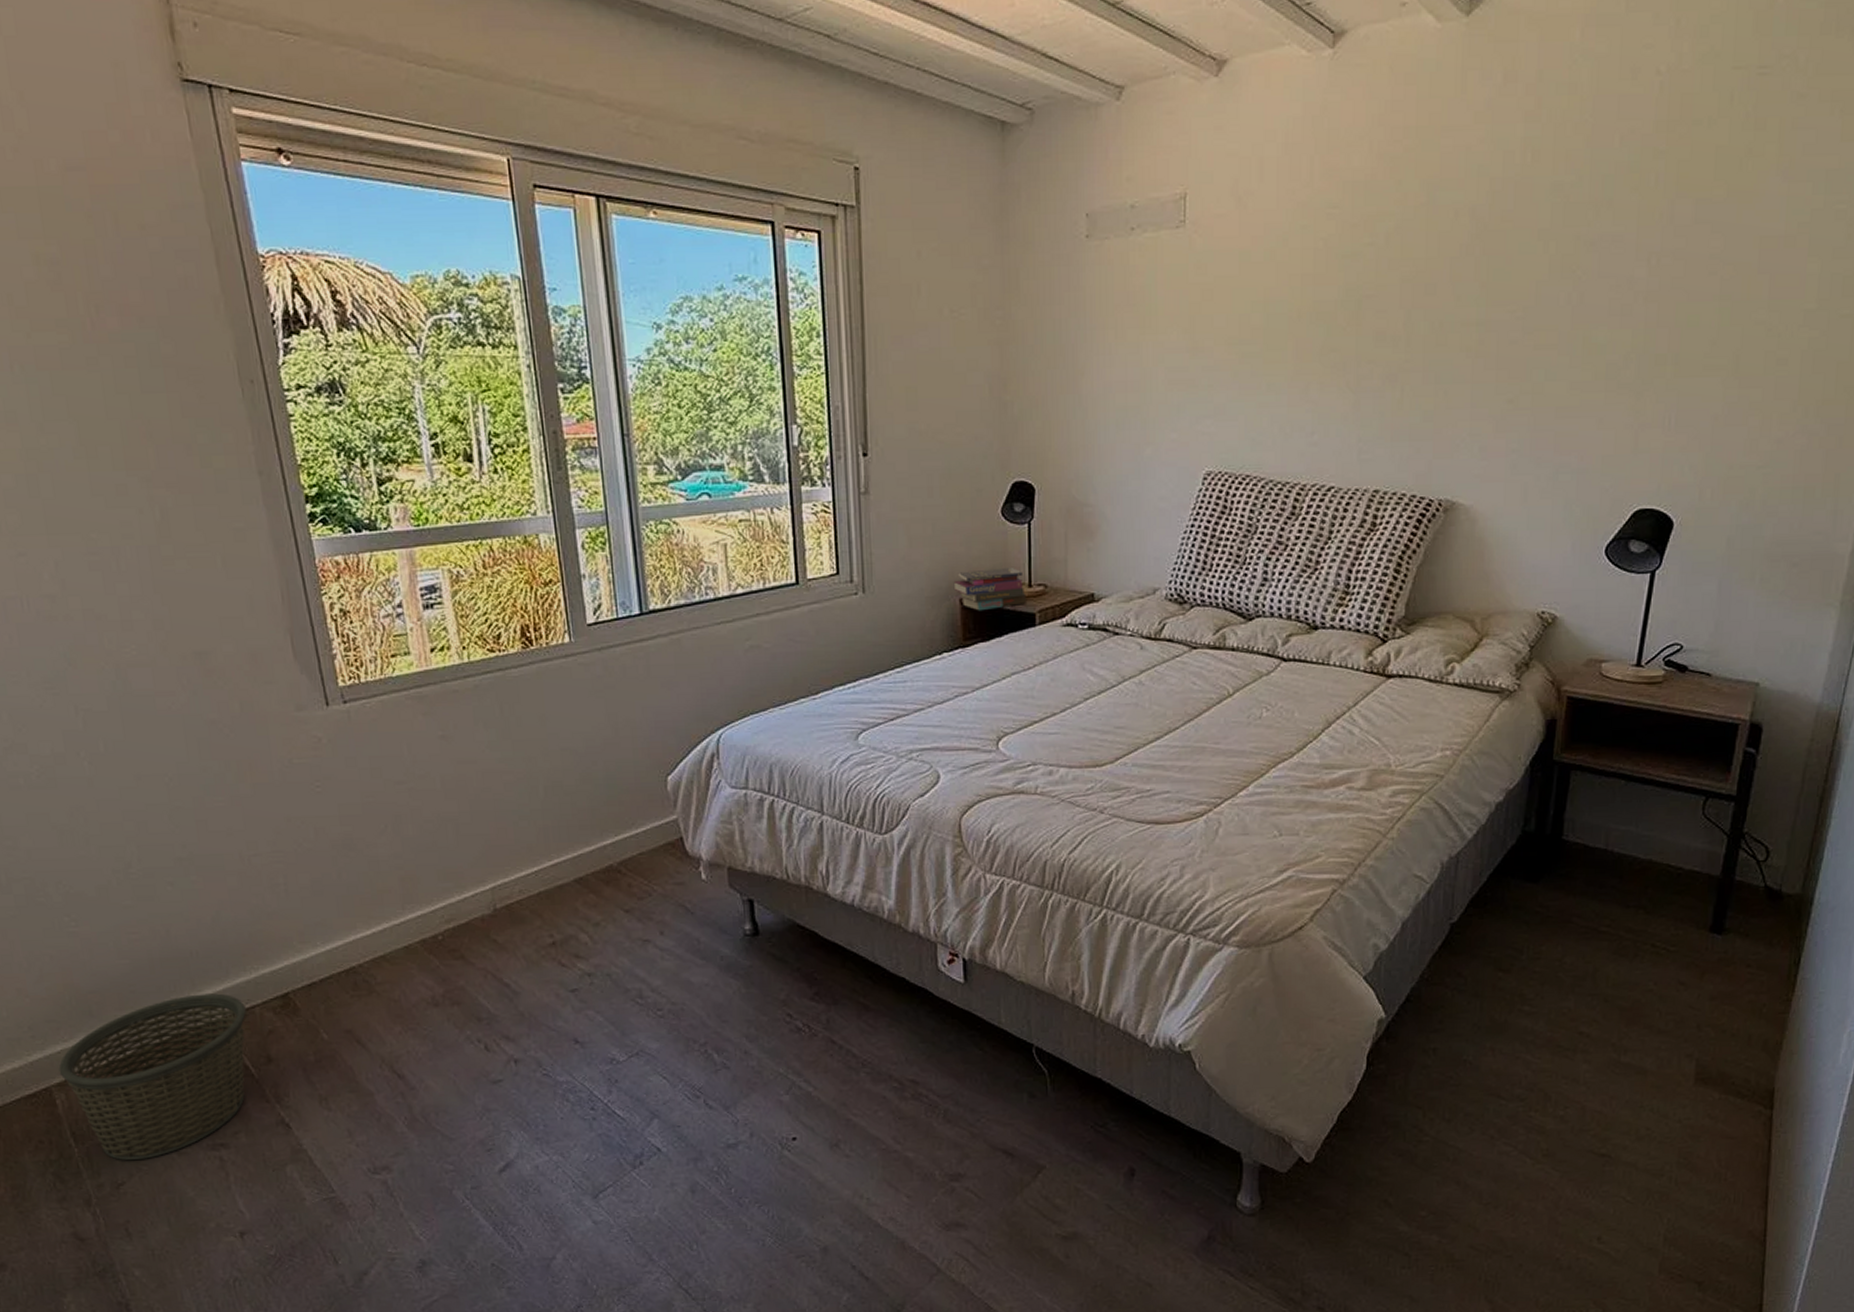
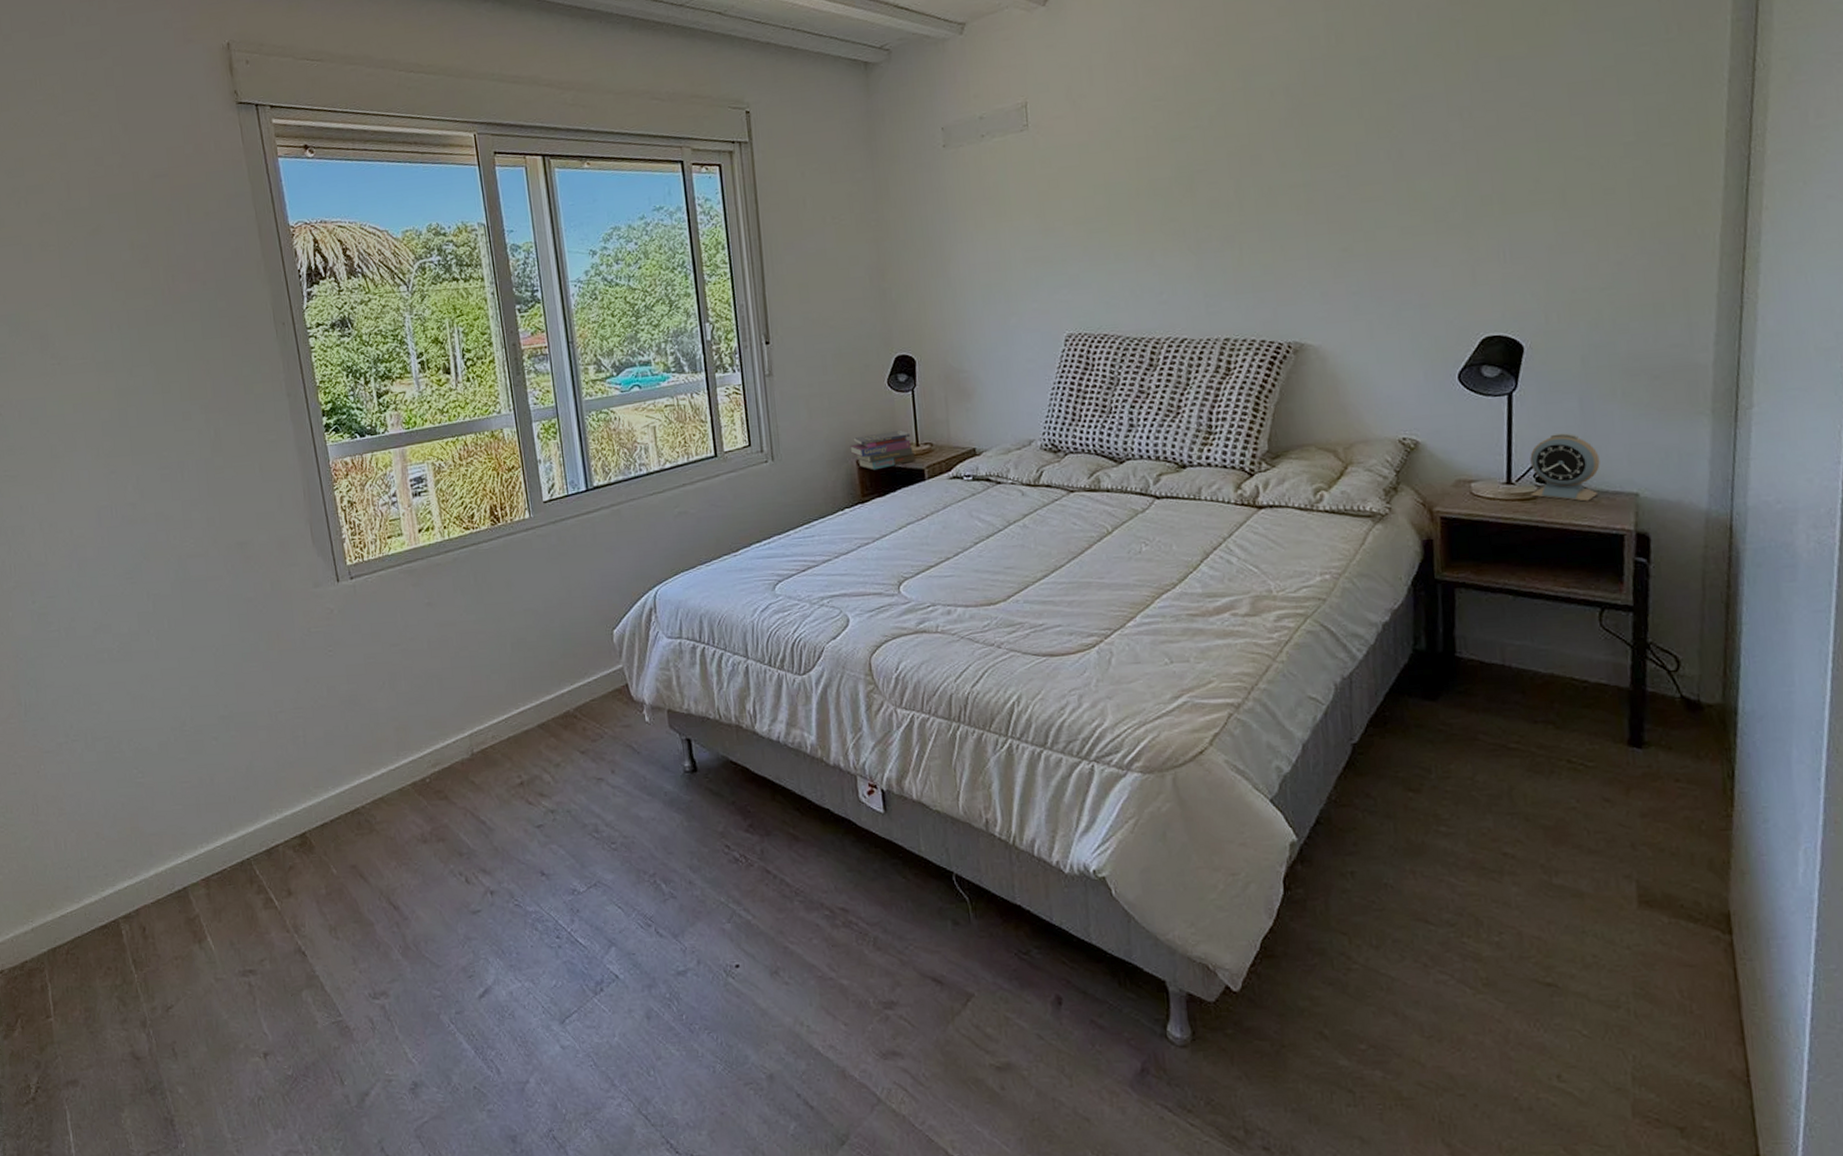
basket: present [58,993,246,1161] -> none [125,834,272,986]
alarm clock: none [1657,617,1729,689] -> present [1530,433,1600,502]

